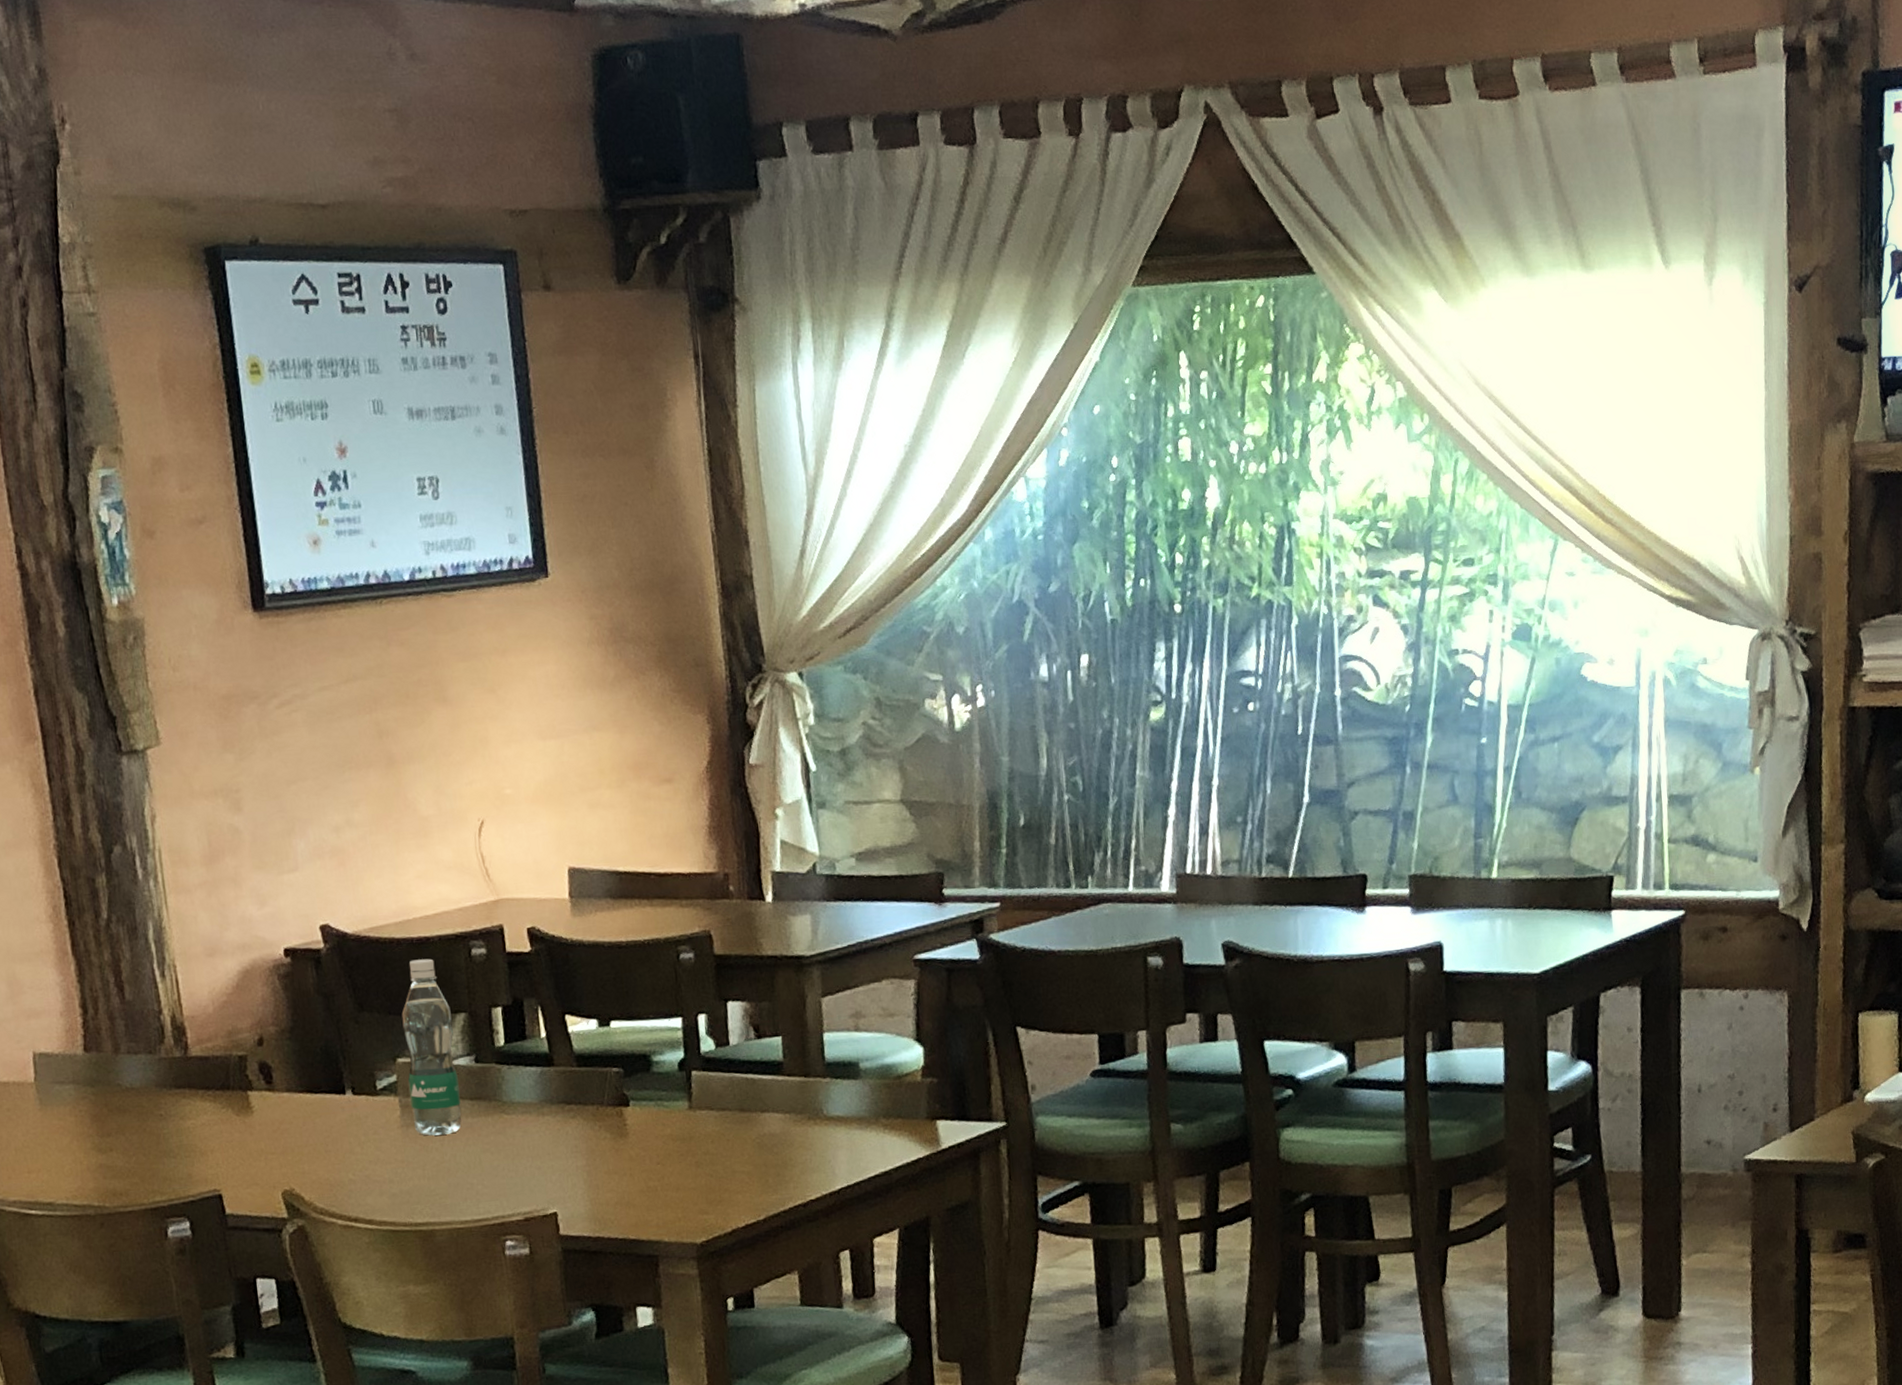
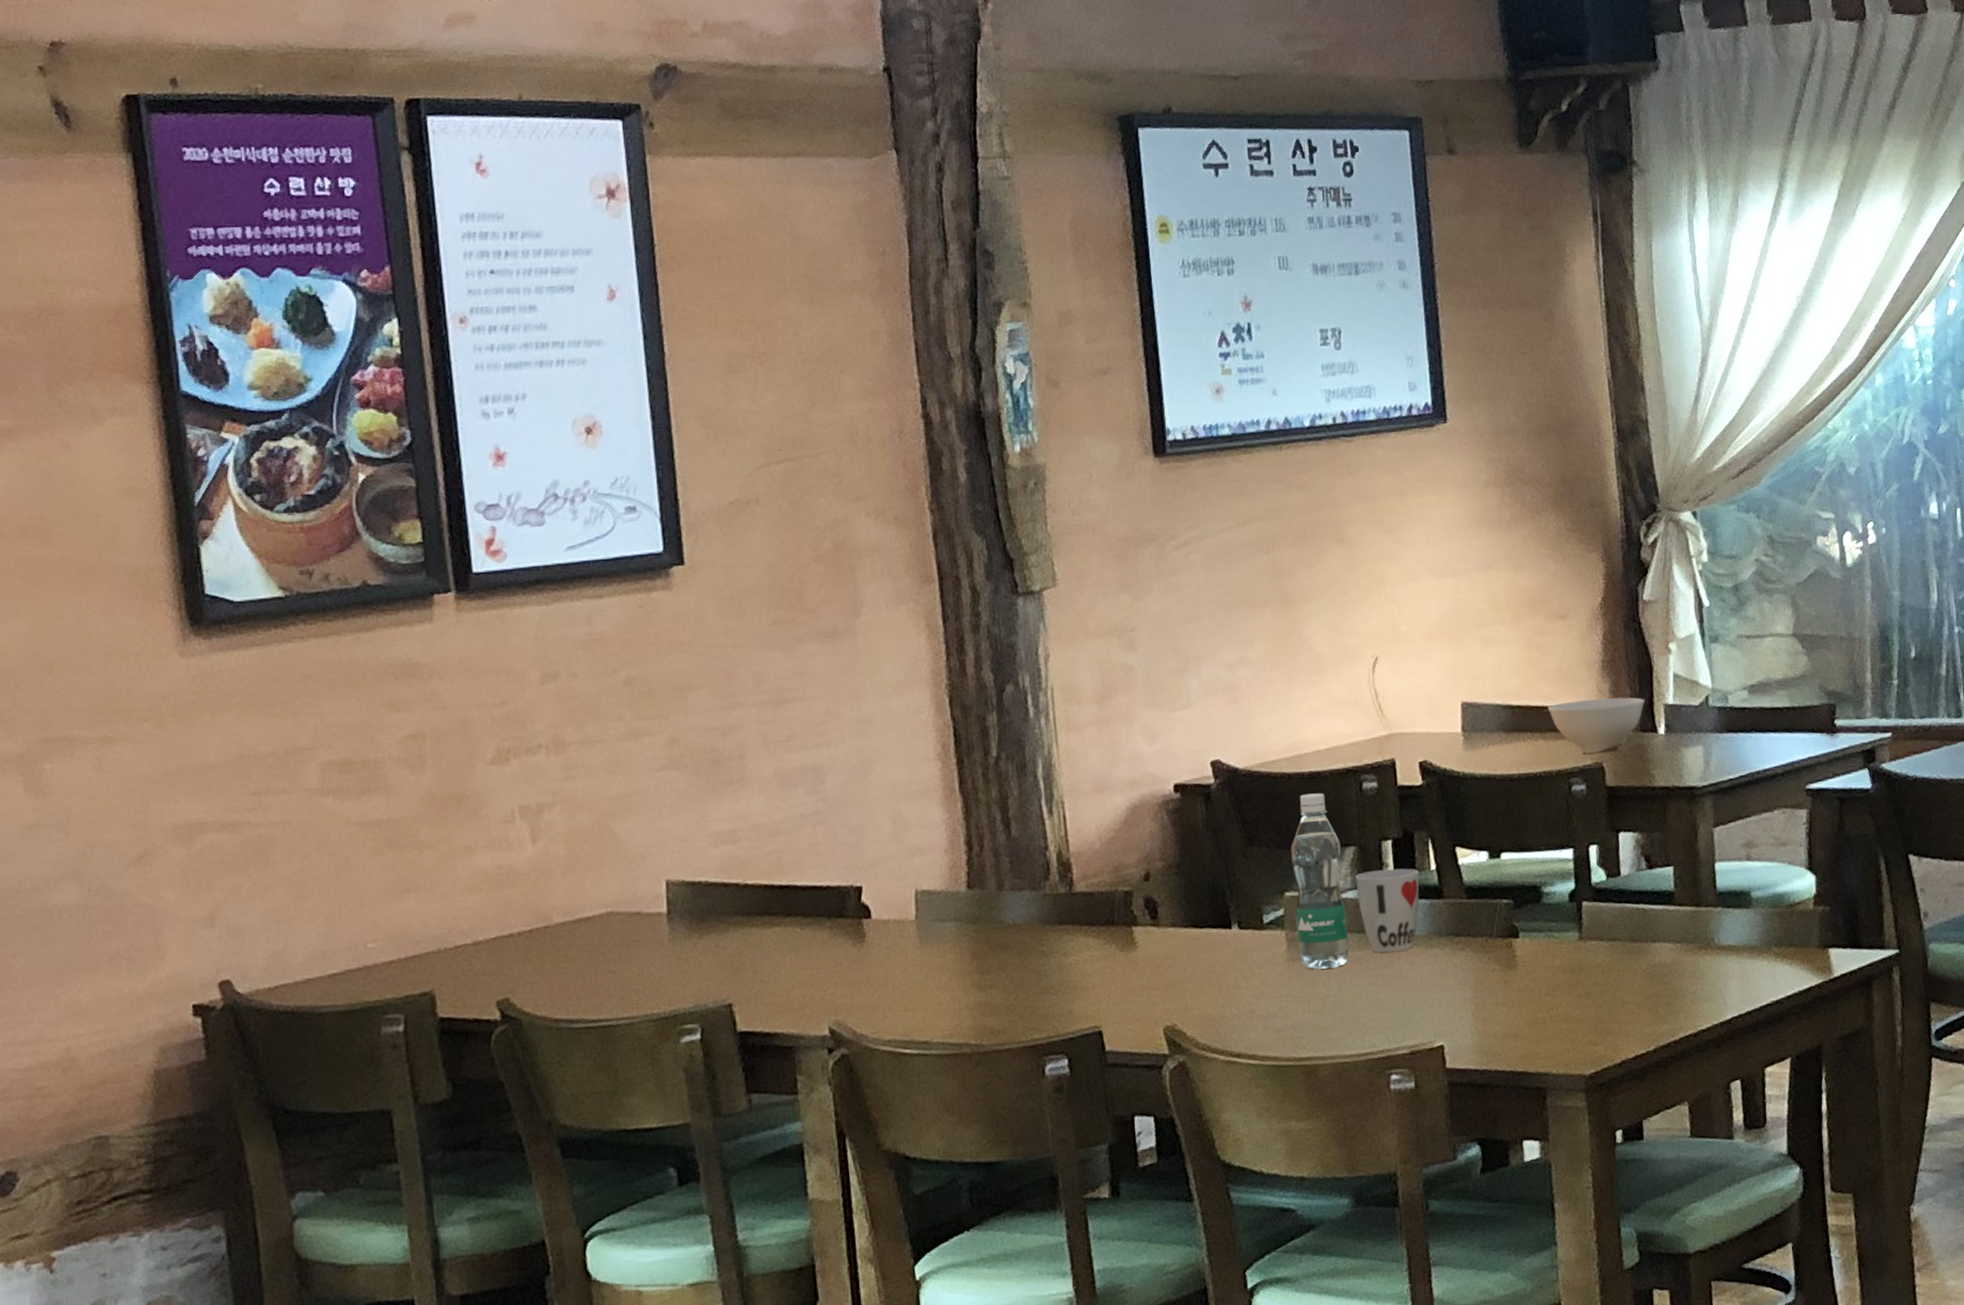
cup: none [466,1035,531,1120] -> present [1355,868,1420,953]
bowl: none [654,864,753,922] -> present [1547,697,1646,754]

